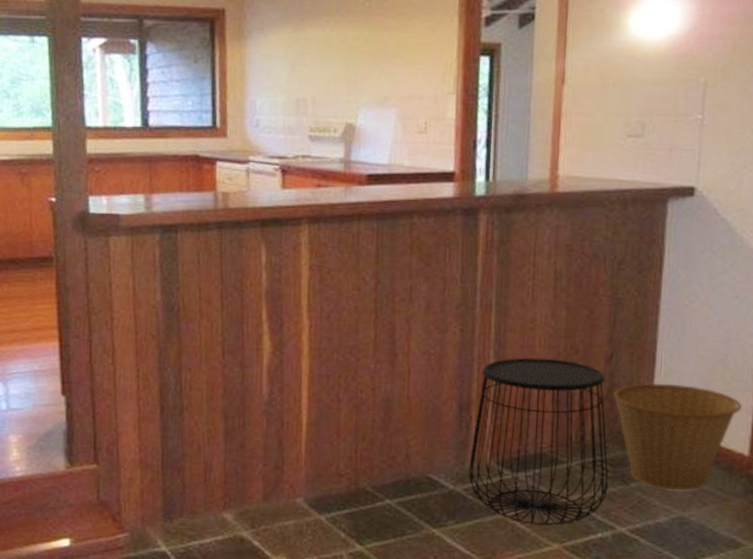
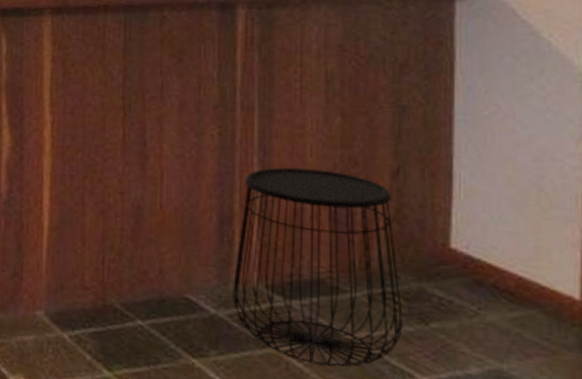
basket: present [613,383,743,491] -> none [403,204,567,338]

